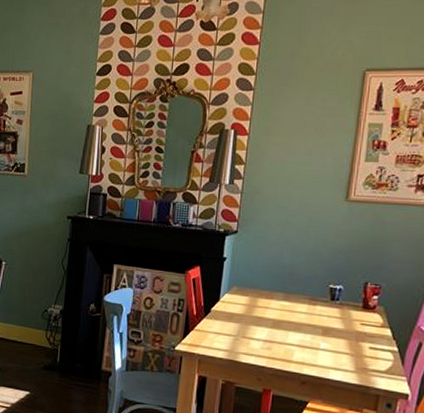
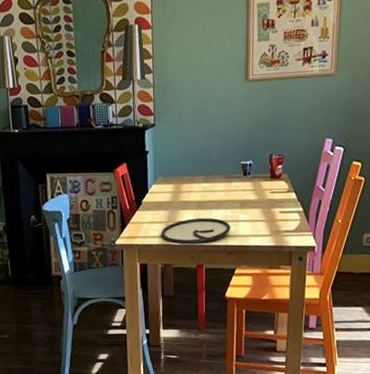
plate: none [227,336,309,366] -> present [161,217,231,244]

